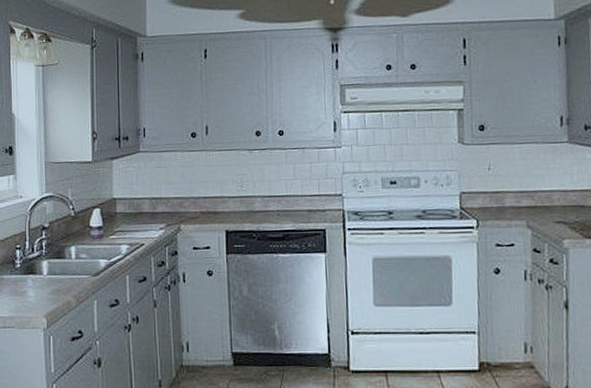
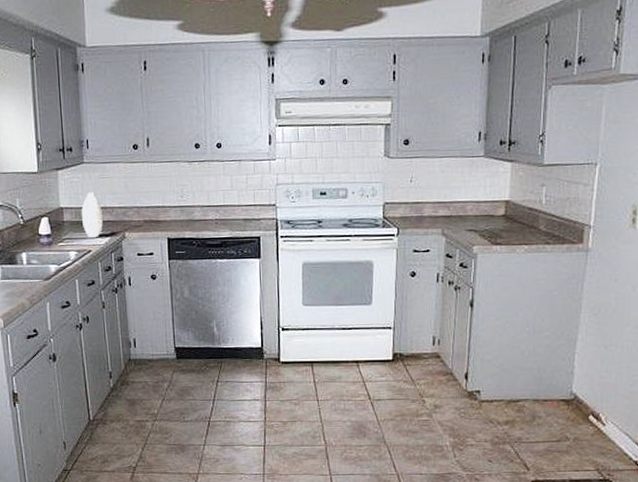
vase: none [136,181,158,231] -> present [82,192,103,239]

